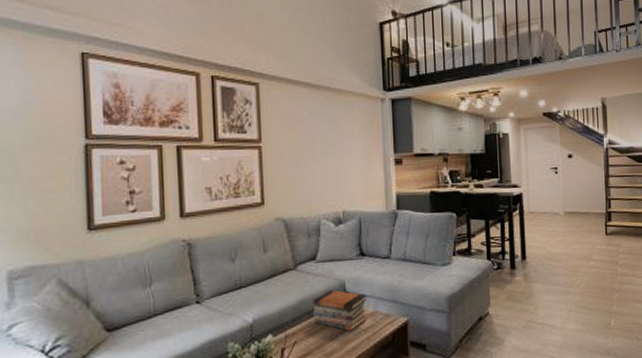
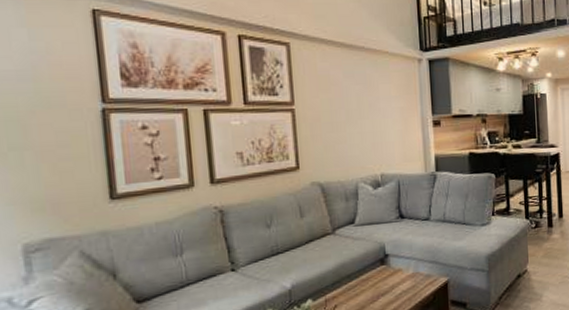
book stack: present [313,290,367,331] -> none [353,253,408,293]

